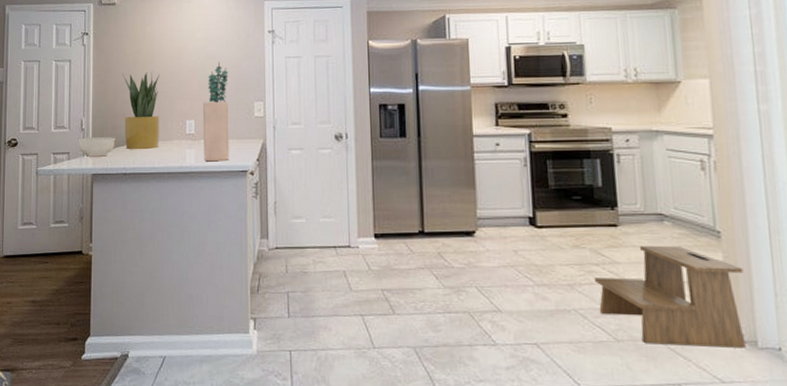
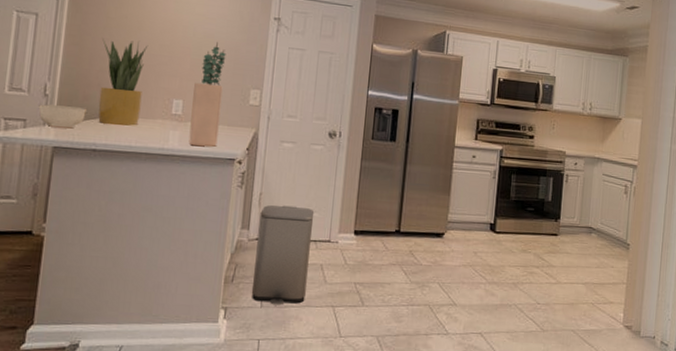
pedal bin: none [277,212,332,315] -> present [251,205,315,306]
step stool: present [594,246,746,348] -> none [533,253,640,337]

